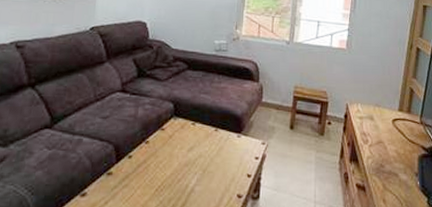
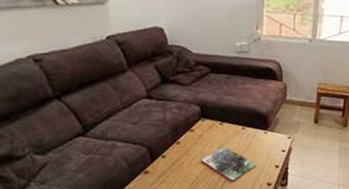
magazine: none [169,149,227,191] -> present [201,146,257,182]

